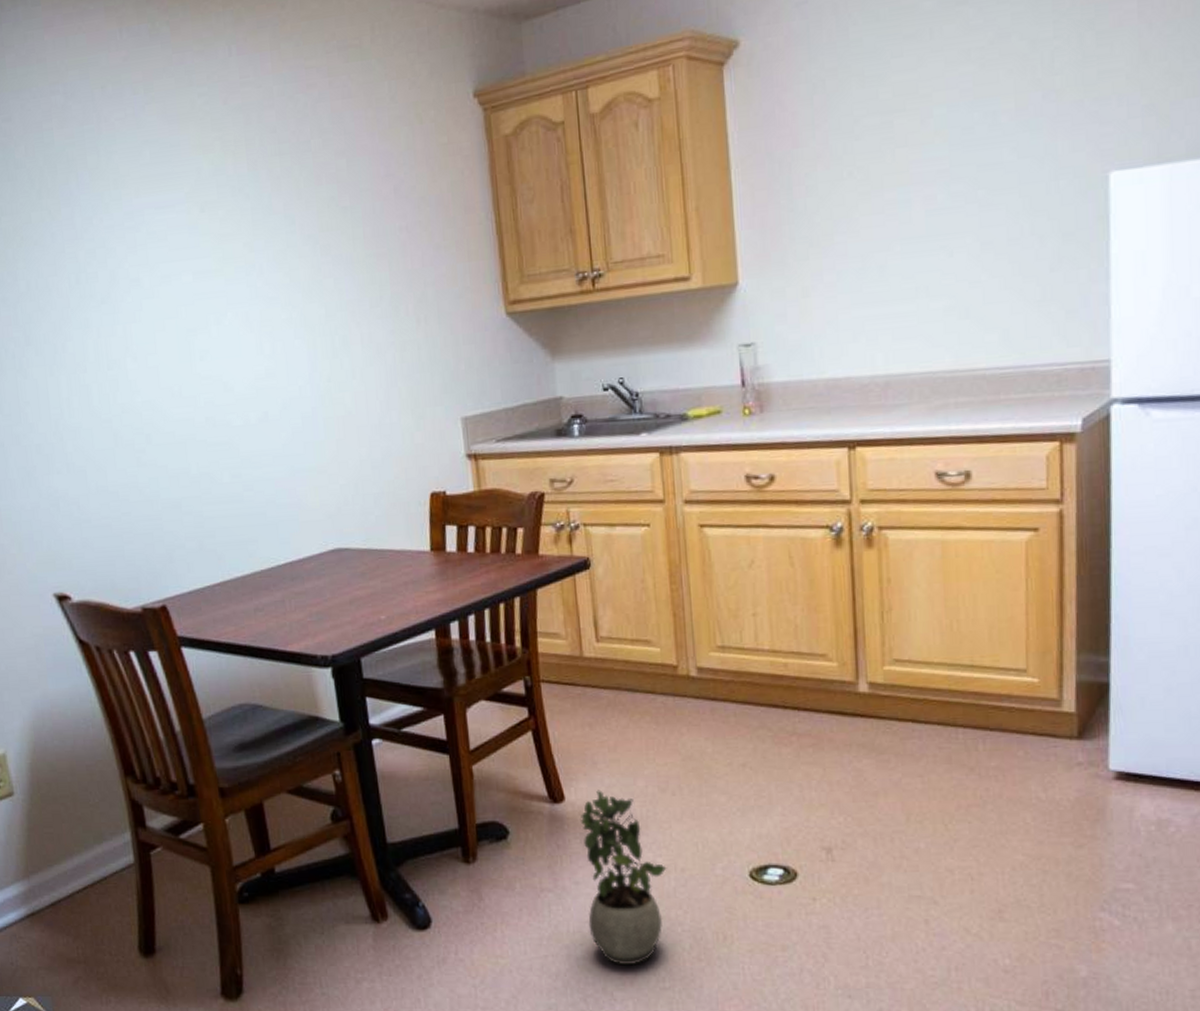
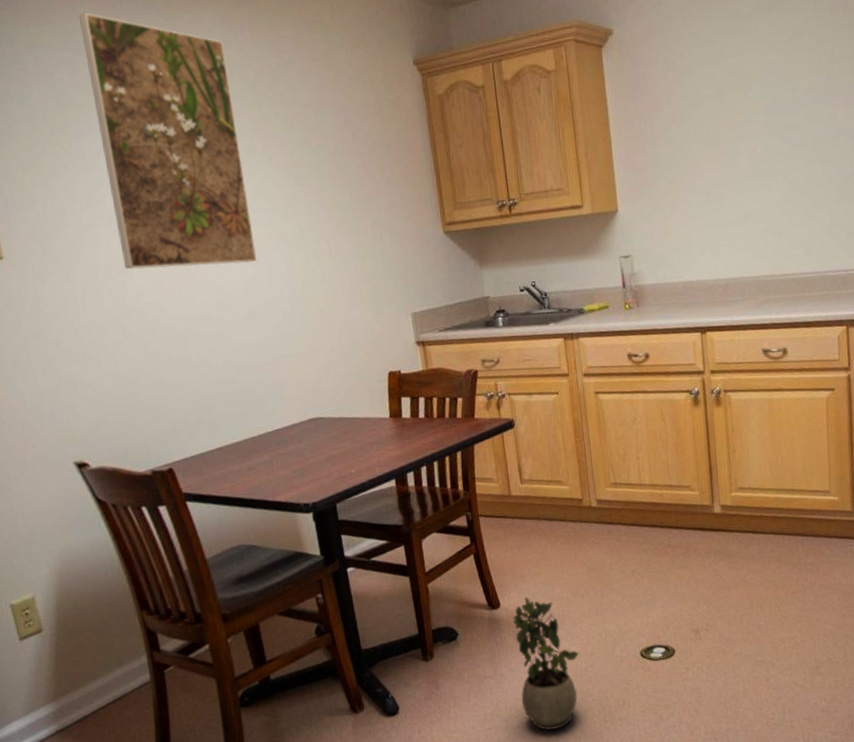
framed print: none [72,47,272,361] -> present [79,12,257,270]

